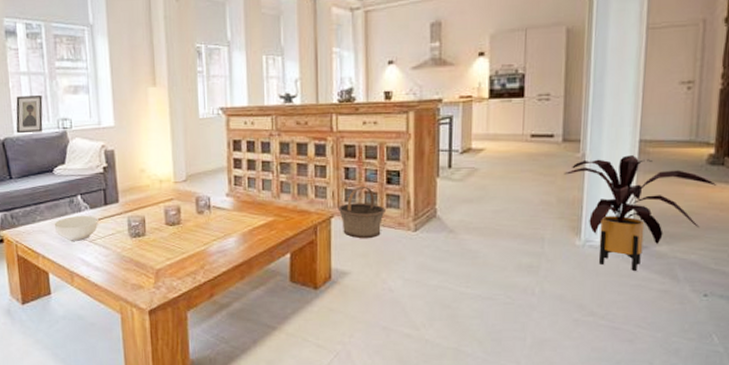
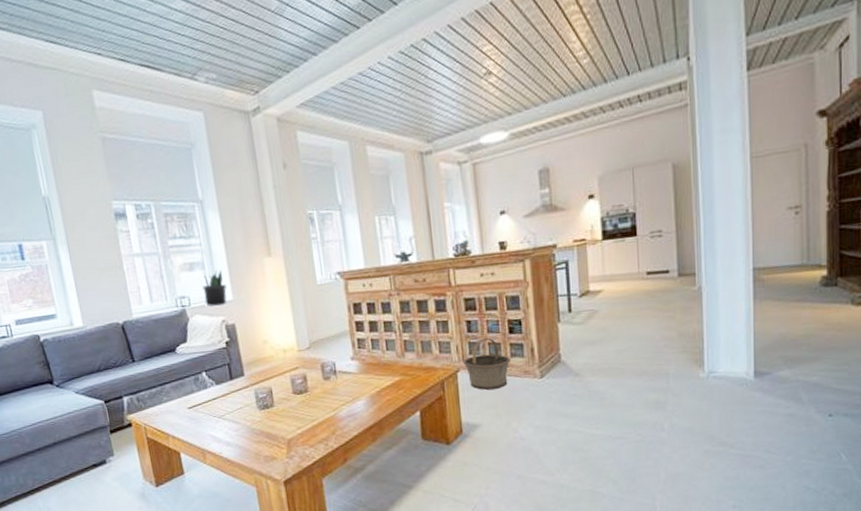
picture frame: present [16,95,43,133] -> none [131,275,162,315]
bowl: present [54,215,99,241] -> none [181,391,226,419]
planter: none [85,95,109,131] -> present [202,269,227,307]
house plant: present [564,155,717,272] -> none [682,284,832,399]

